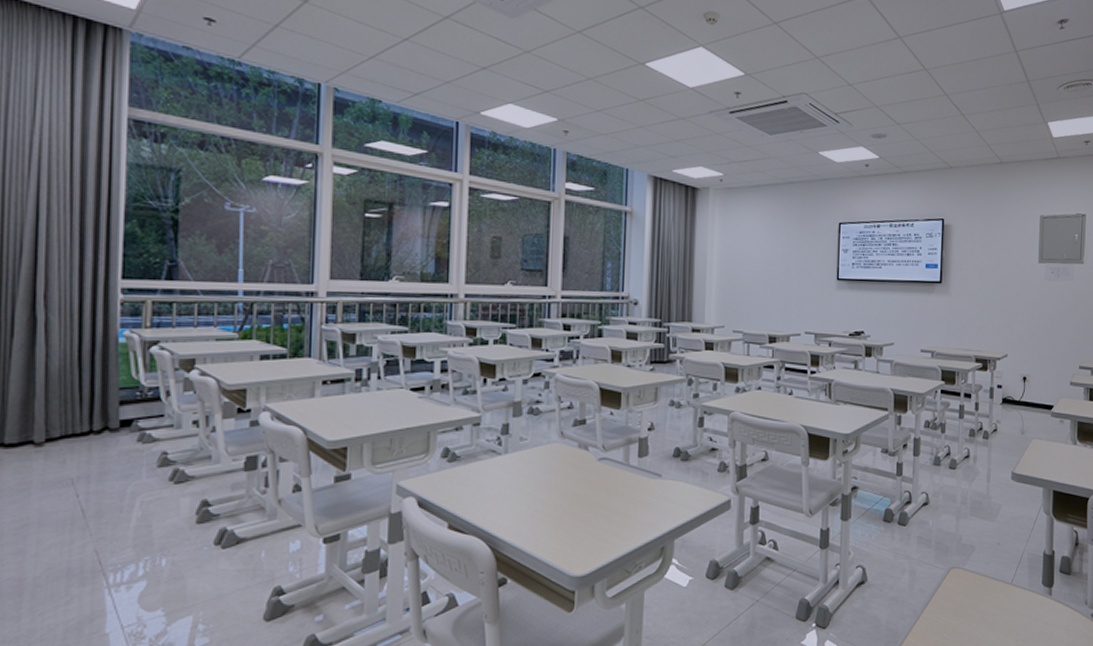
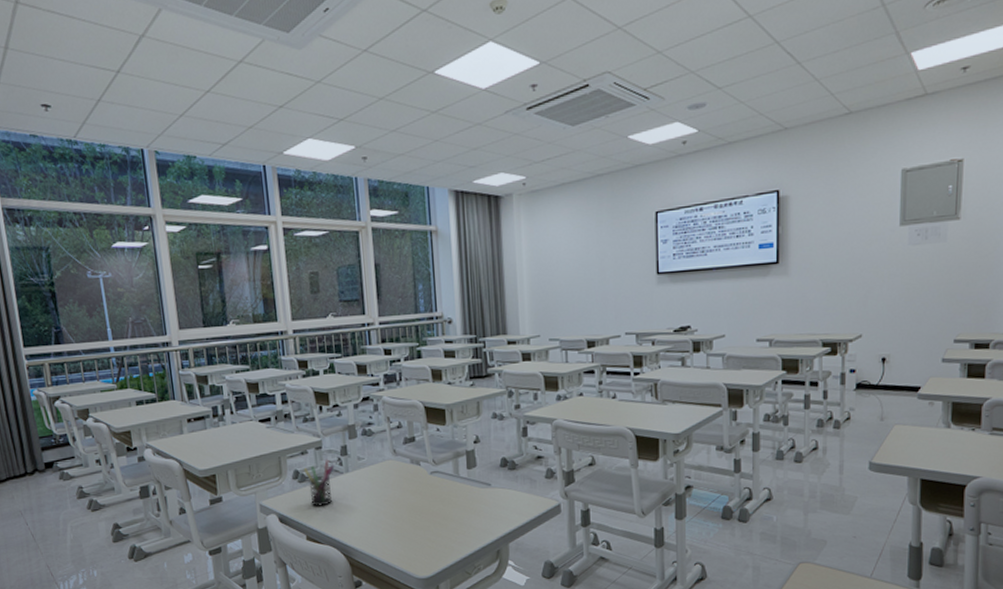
pen holder: none [455,437,493,490] -> present [303,459,335,506]

